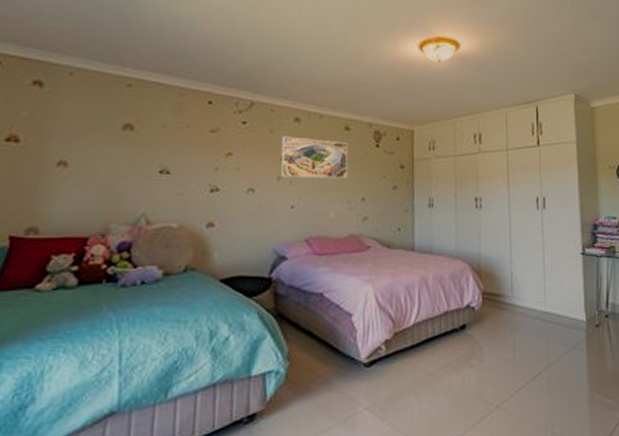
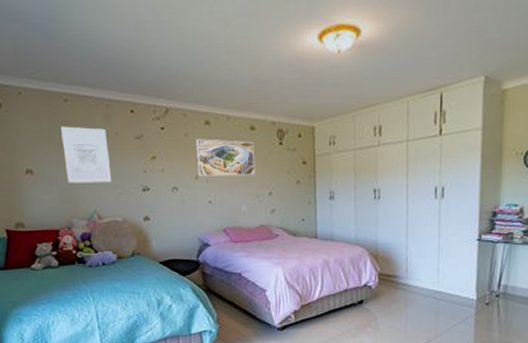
wall art: none [112,113,175,181] -> present [61,126,112,183]

